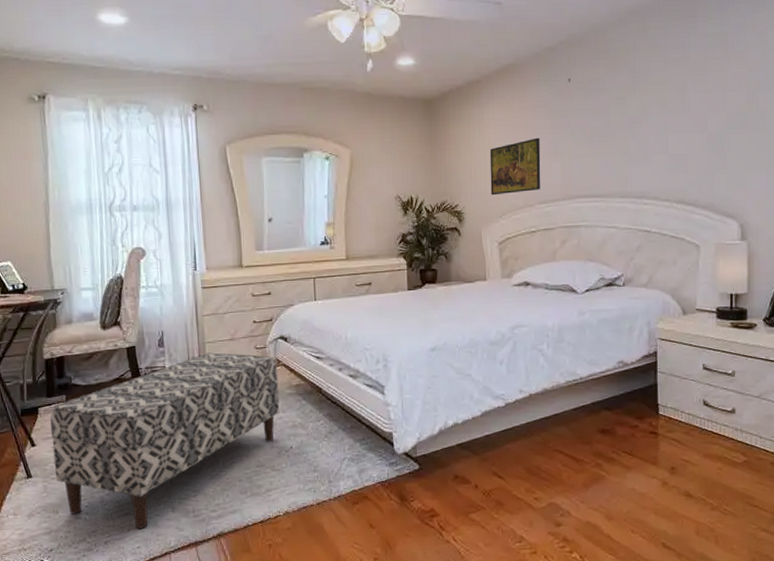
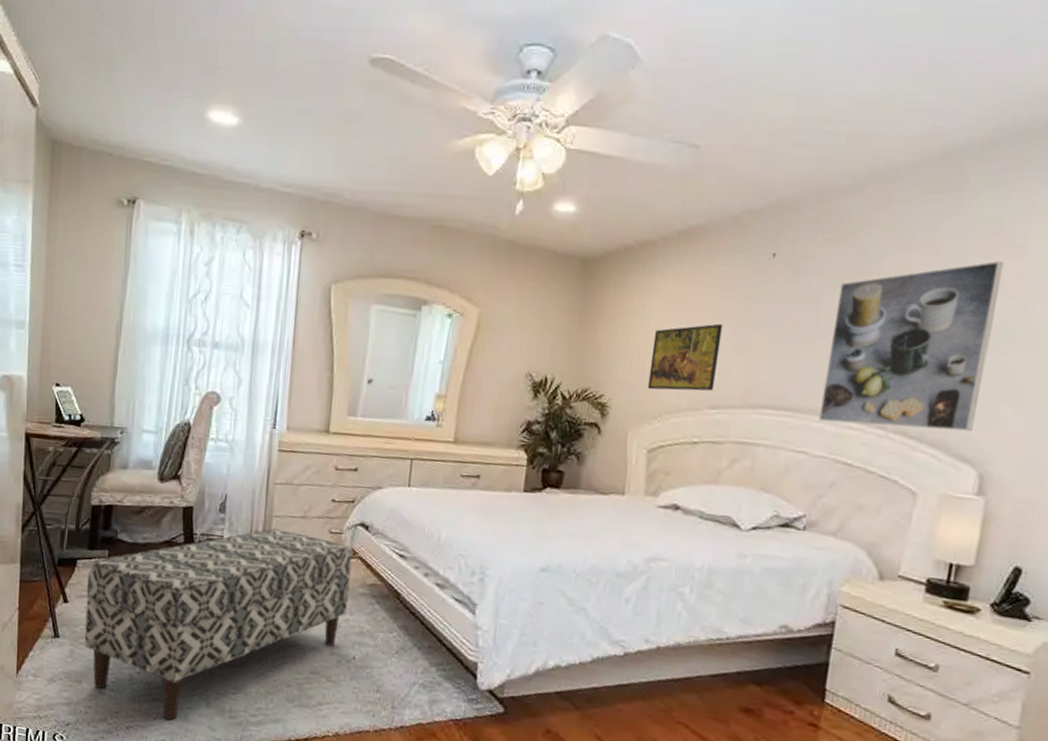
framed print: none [620,66,733,201] -> present [819,261,1004,432]

